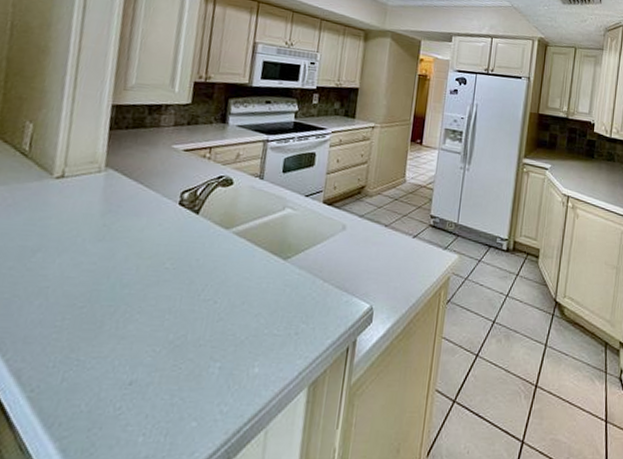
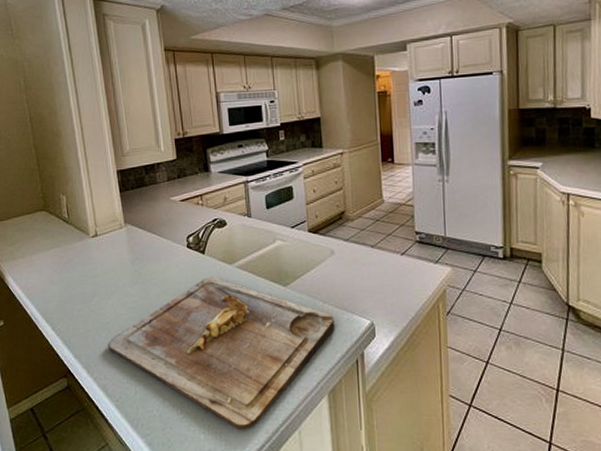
cutting board: none [38,240,332,430] -> present [108,276,335,430]

